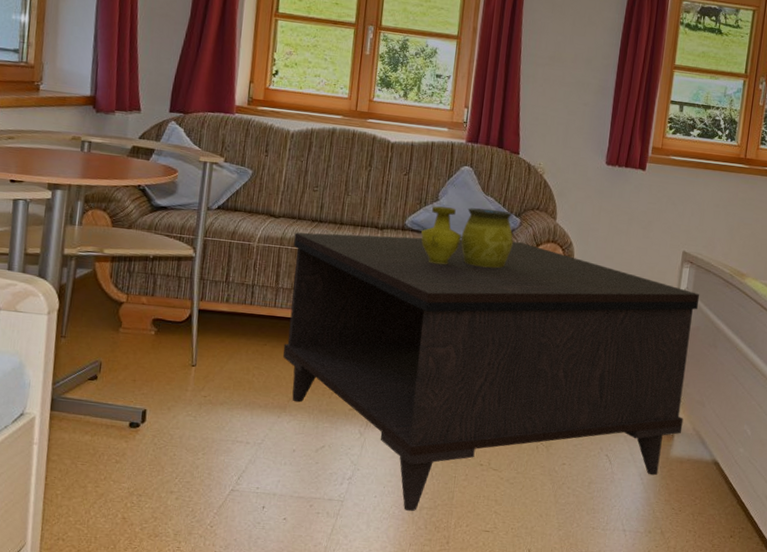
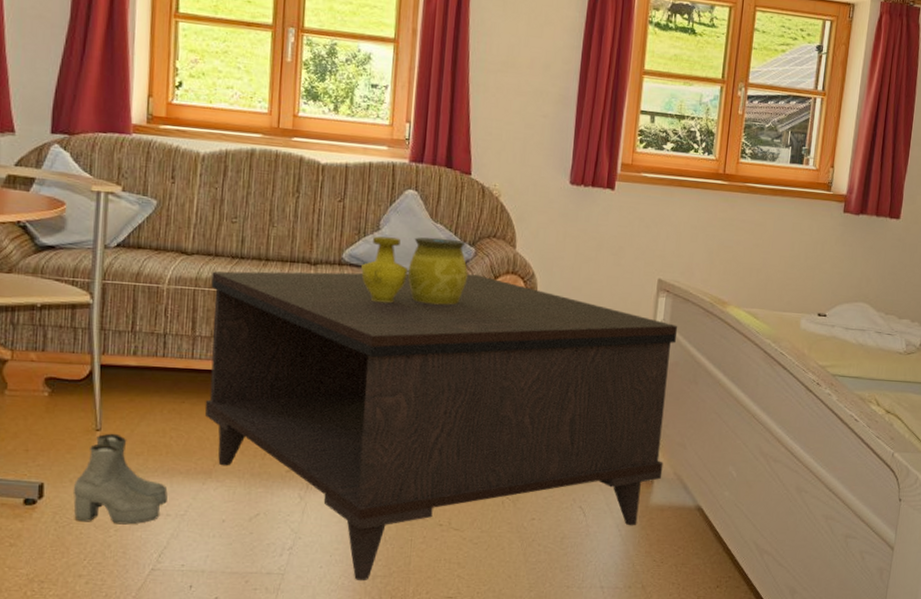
boots: none [169,369,249,450] -> present [72,433,168,525]

